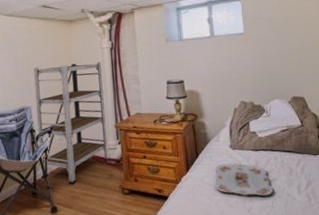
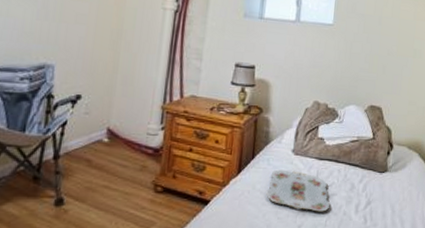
shelving unit: present [33,61,109,186] -> none [50,15,160,174]

